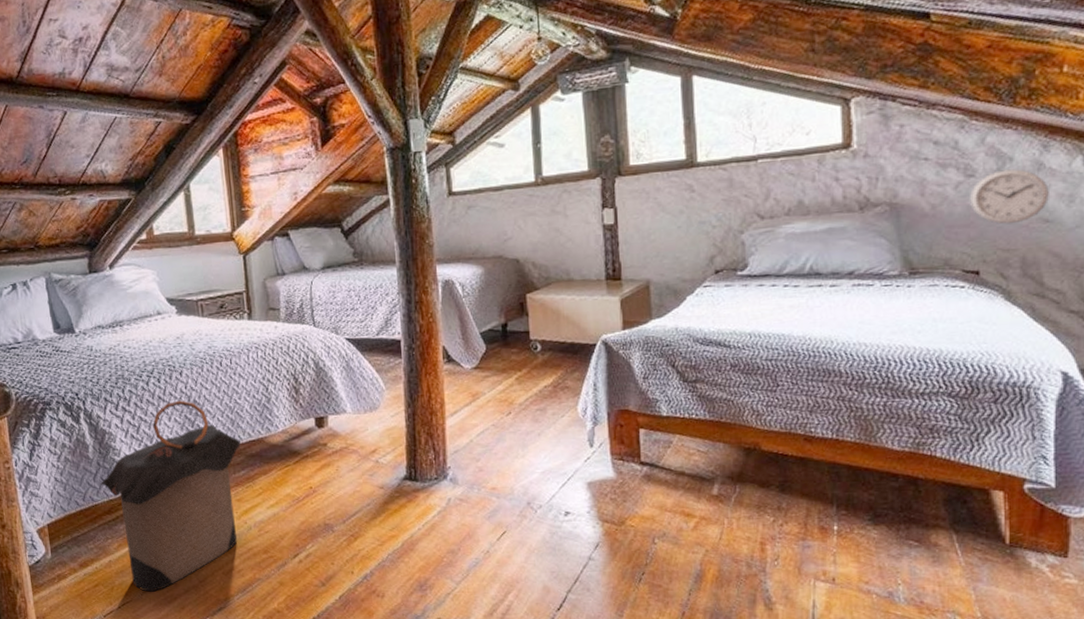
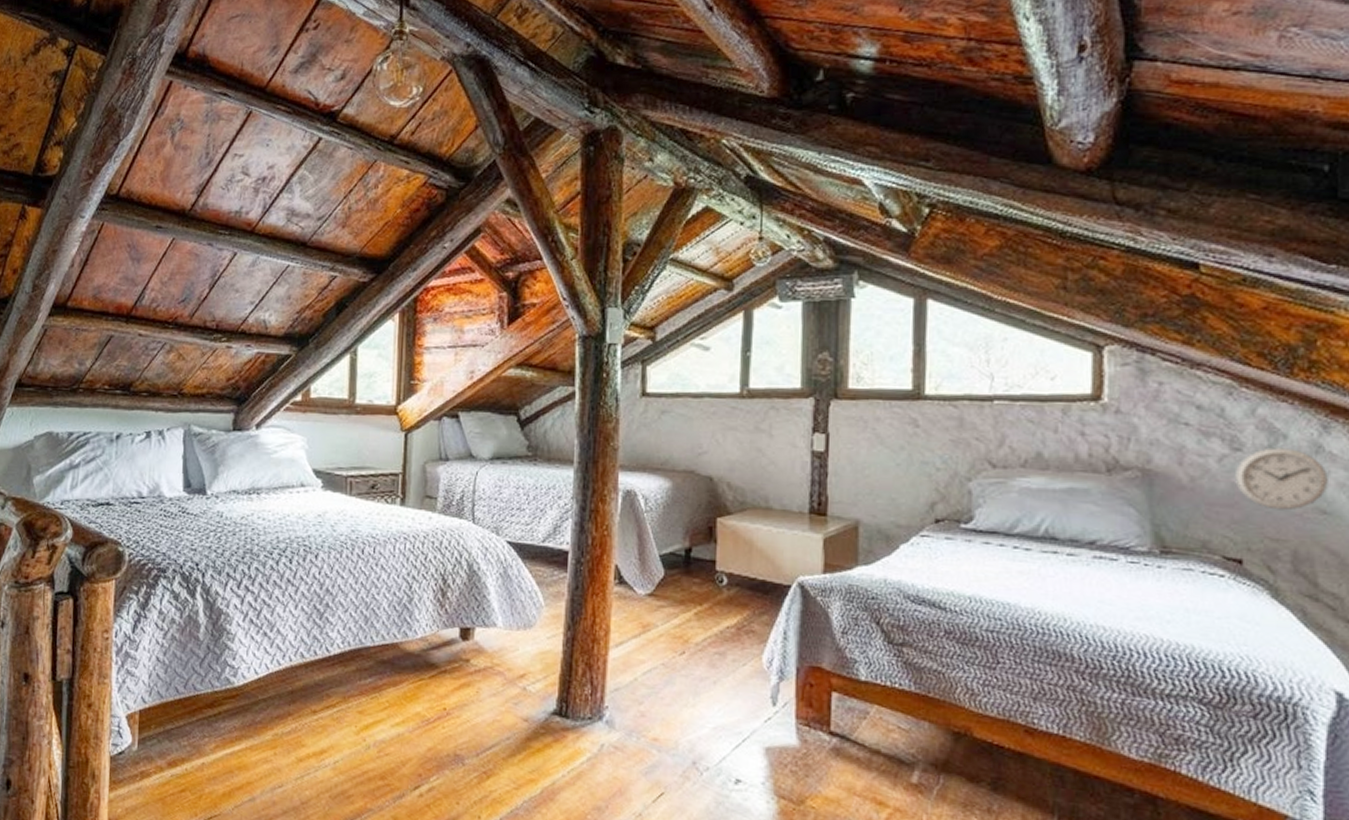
laundry hamper: present [100,400,242,592] -> none [206,586,373,808]

